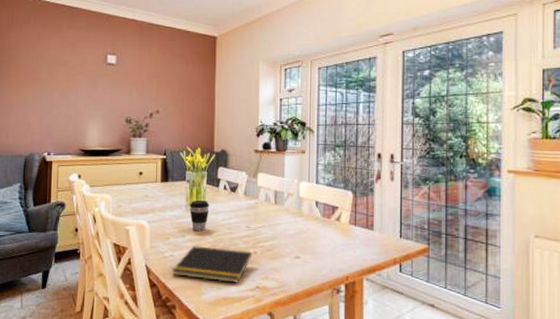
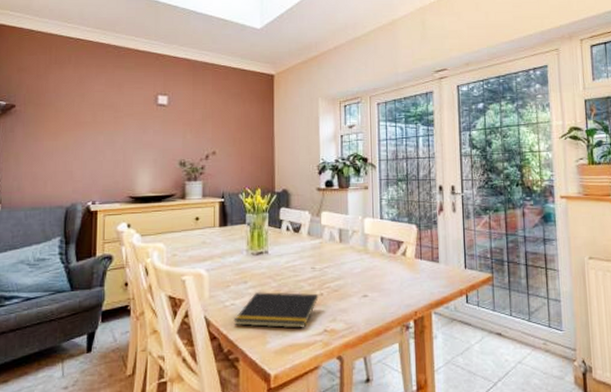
coffee cup: present [190,200,210,231] -> none [251,244,272,276]

